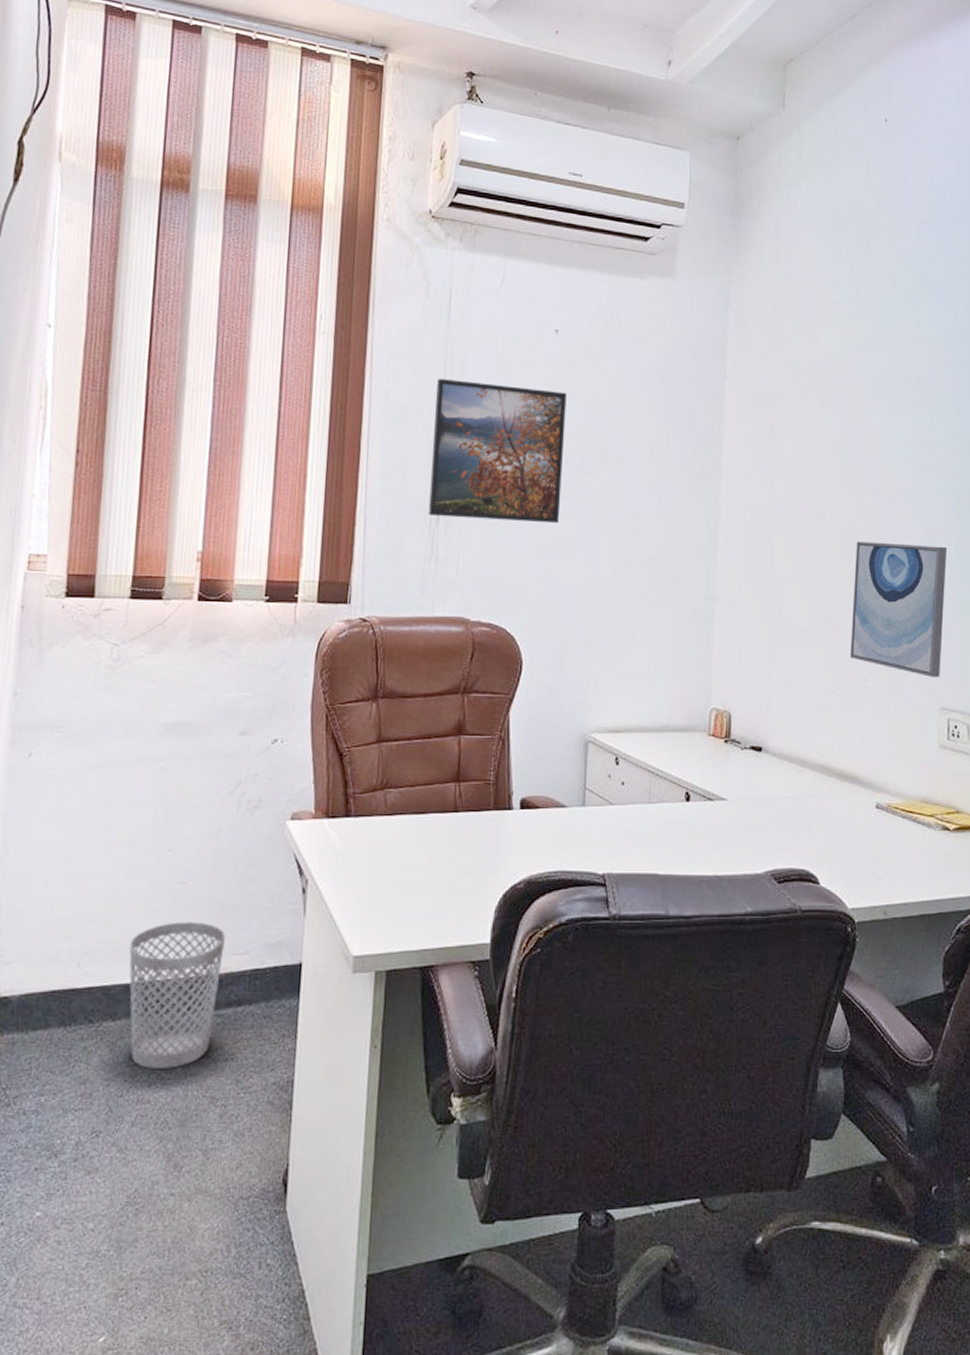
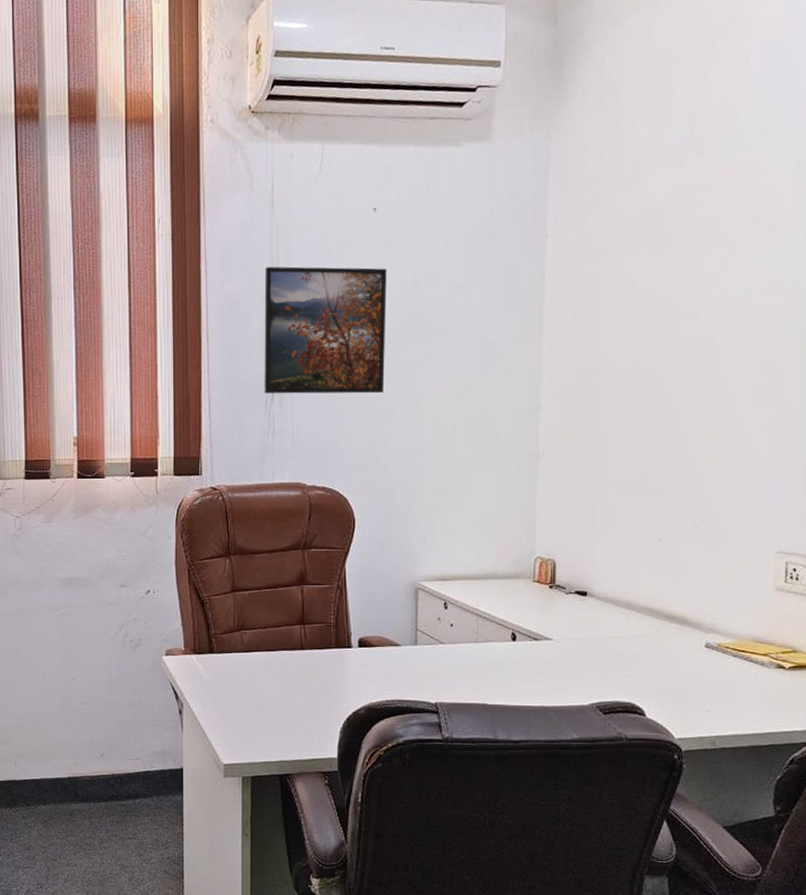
wastebasket: present [129,922,226,1069] -> none [50,733,123,842]
wall art: present [849,541,948,677] -> none [679,390,790,522]

